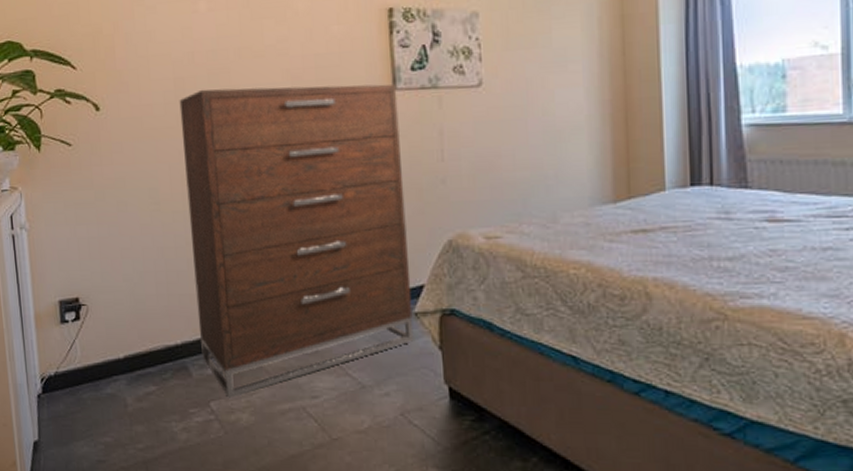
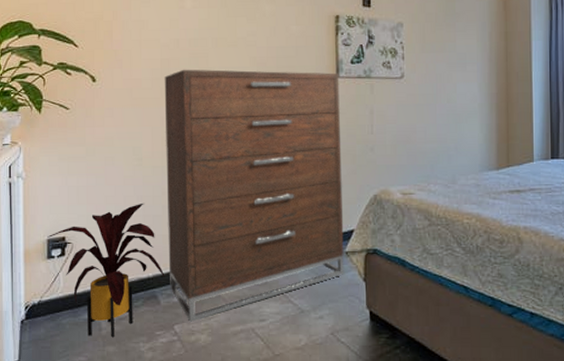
house plant: none [59,255,196,416] -> present [47,203,165,338]

